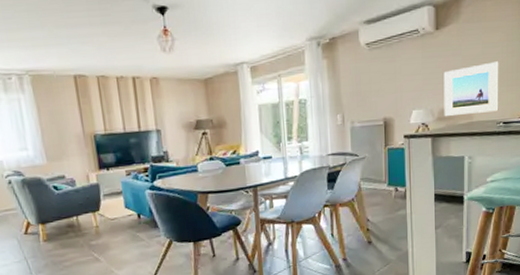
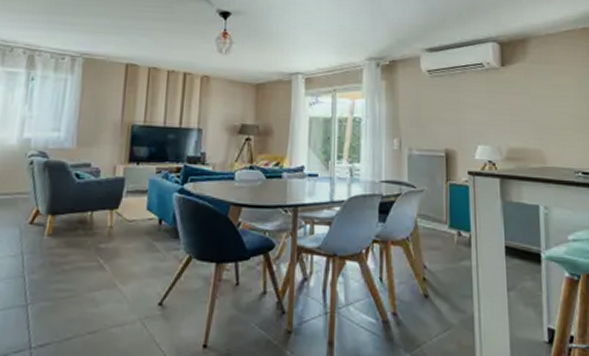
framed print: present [443,61,499,116] -> none [511,105,576,159]

